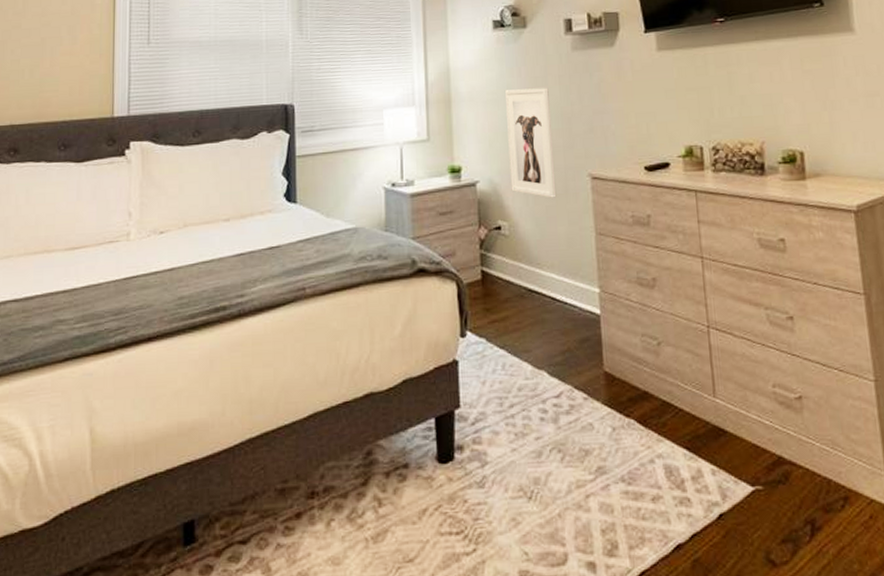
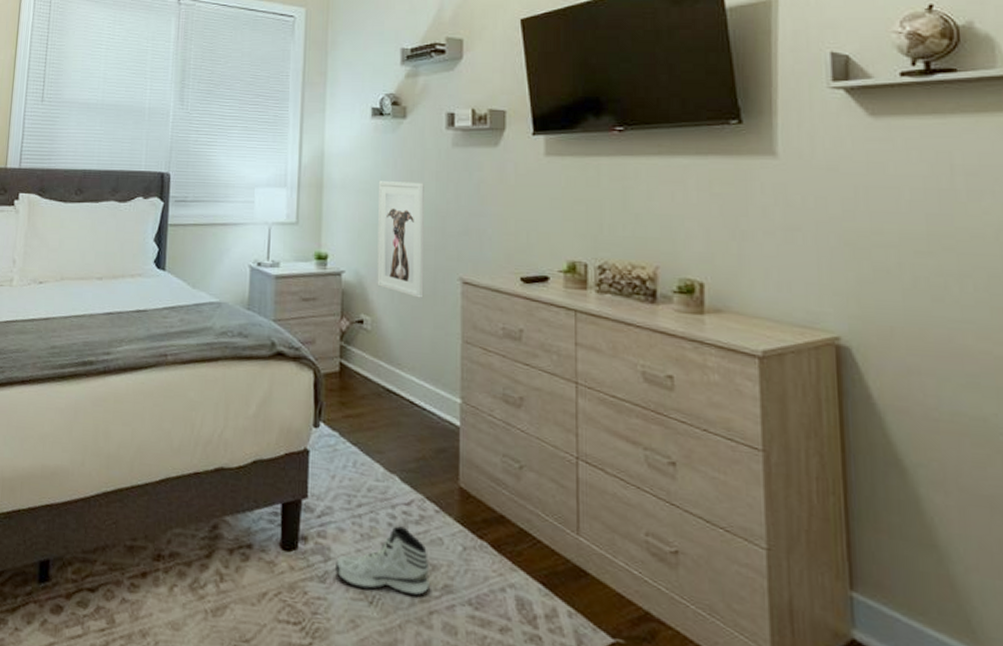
sneaker: none [493,419,584,486] -> present [336,526,430,596]

